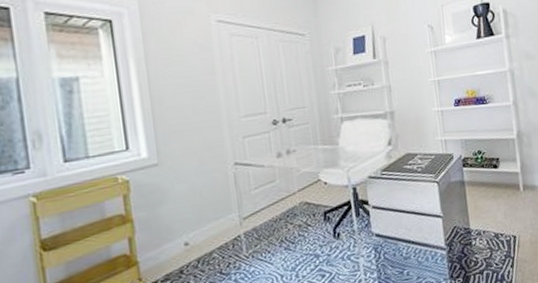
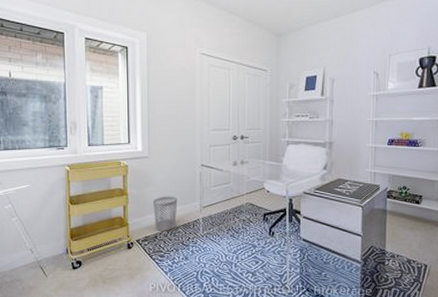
wastebasket: none [172,211,208,263] -> present [153,196,178,231]

